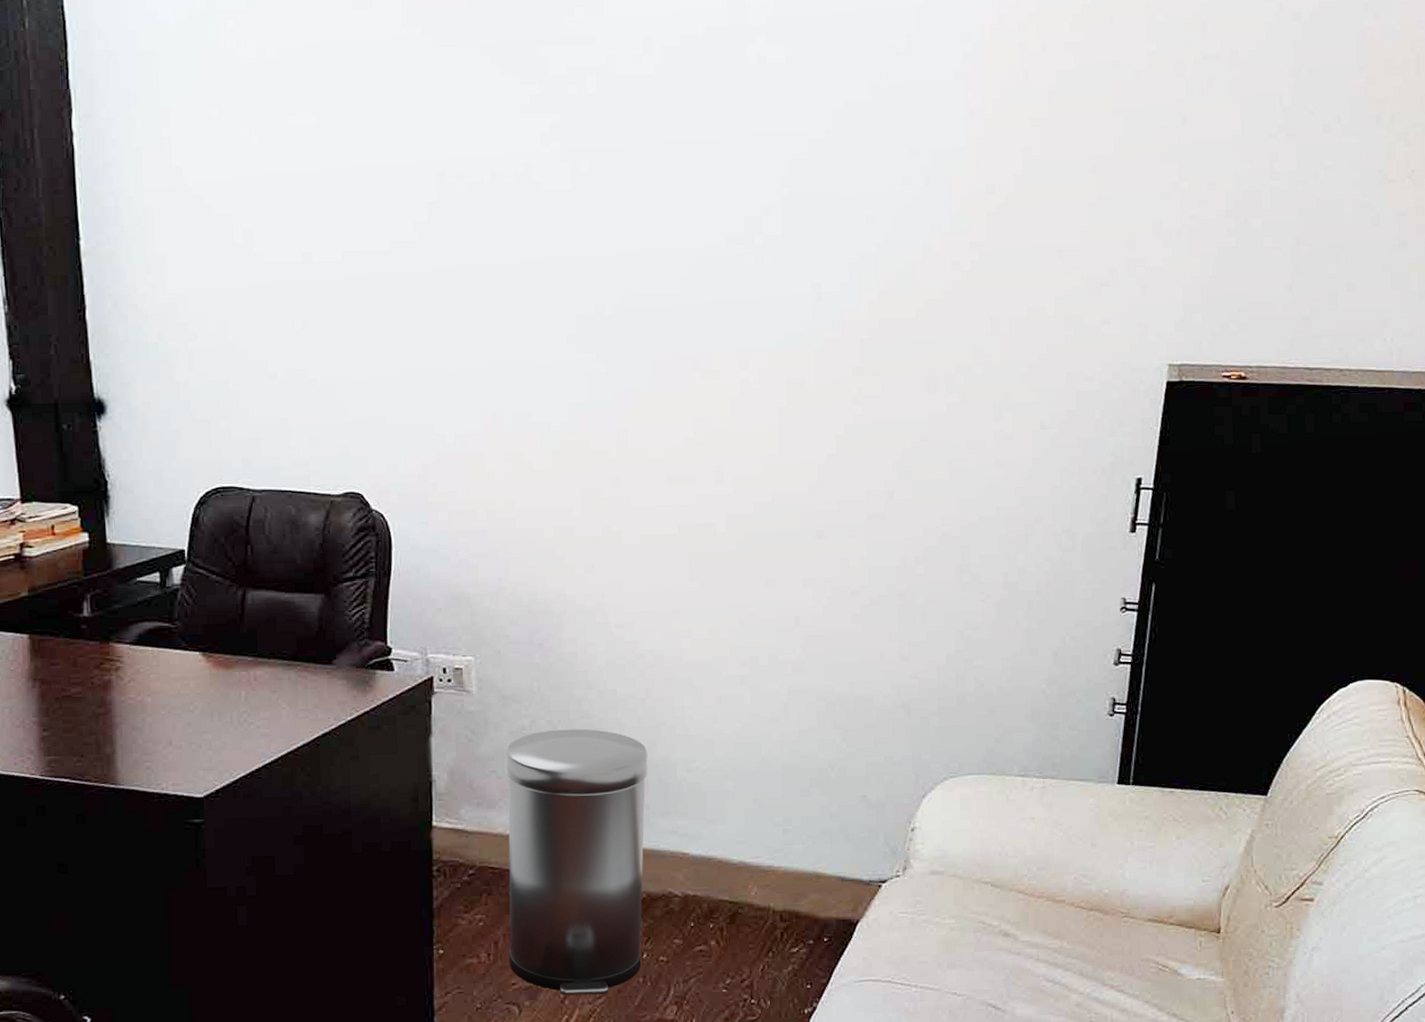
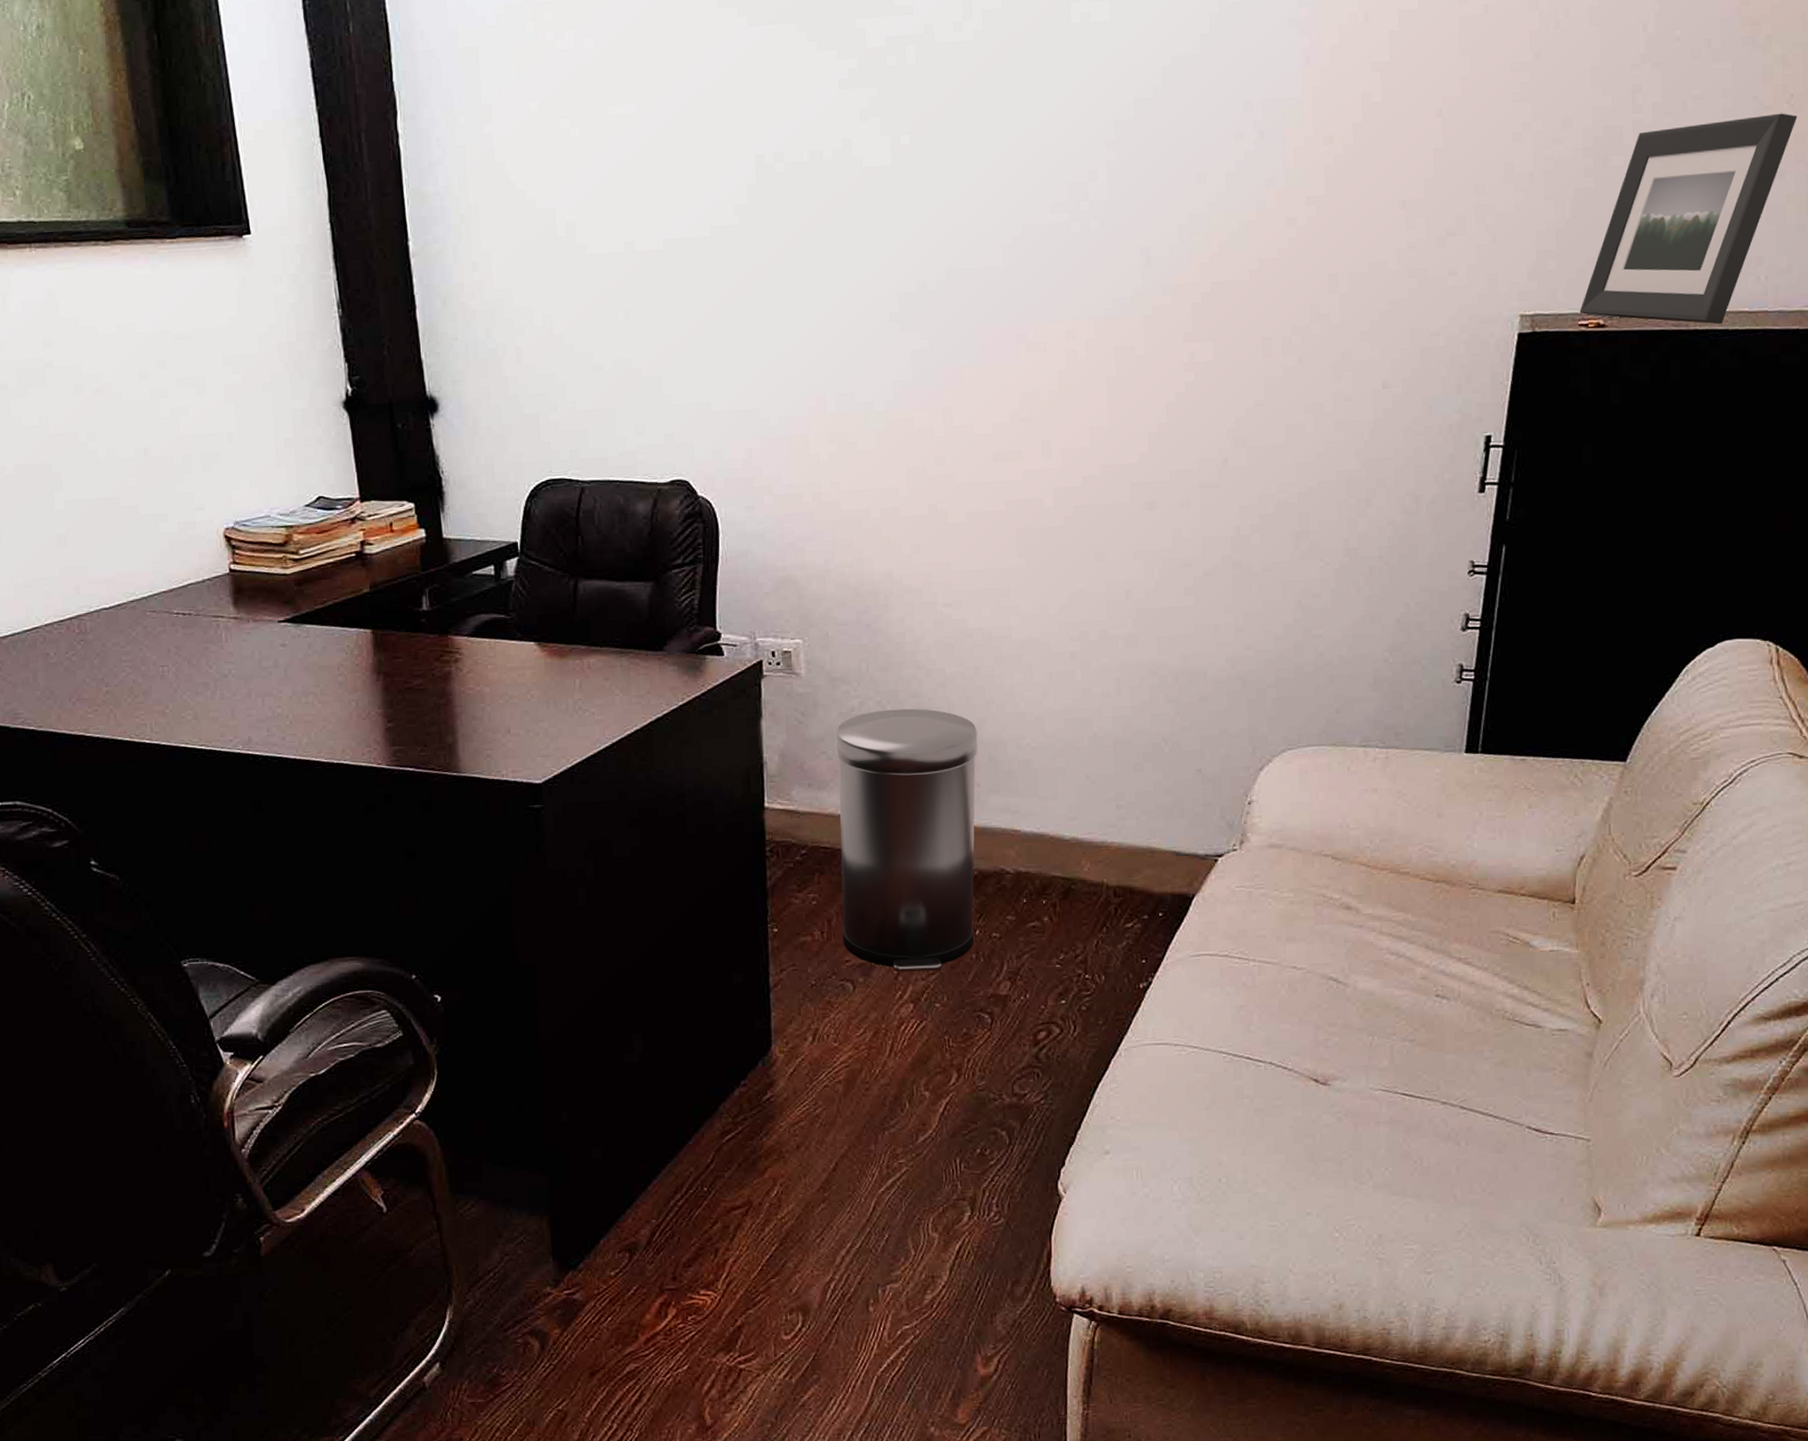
picture frame: none [1223,187,1418,382] -> present [1579,113,1798,325]

